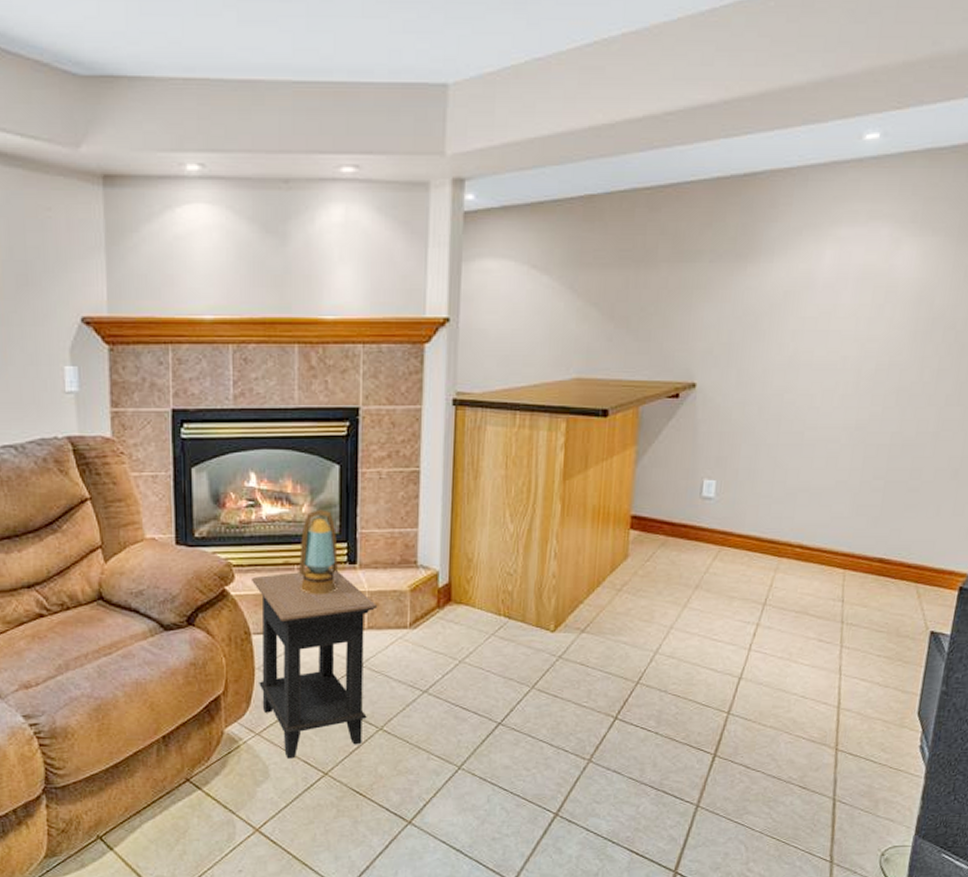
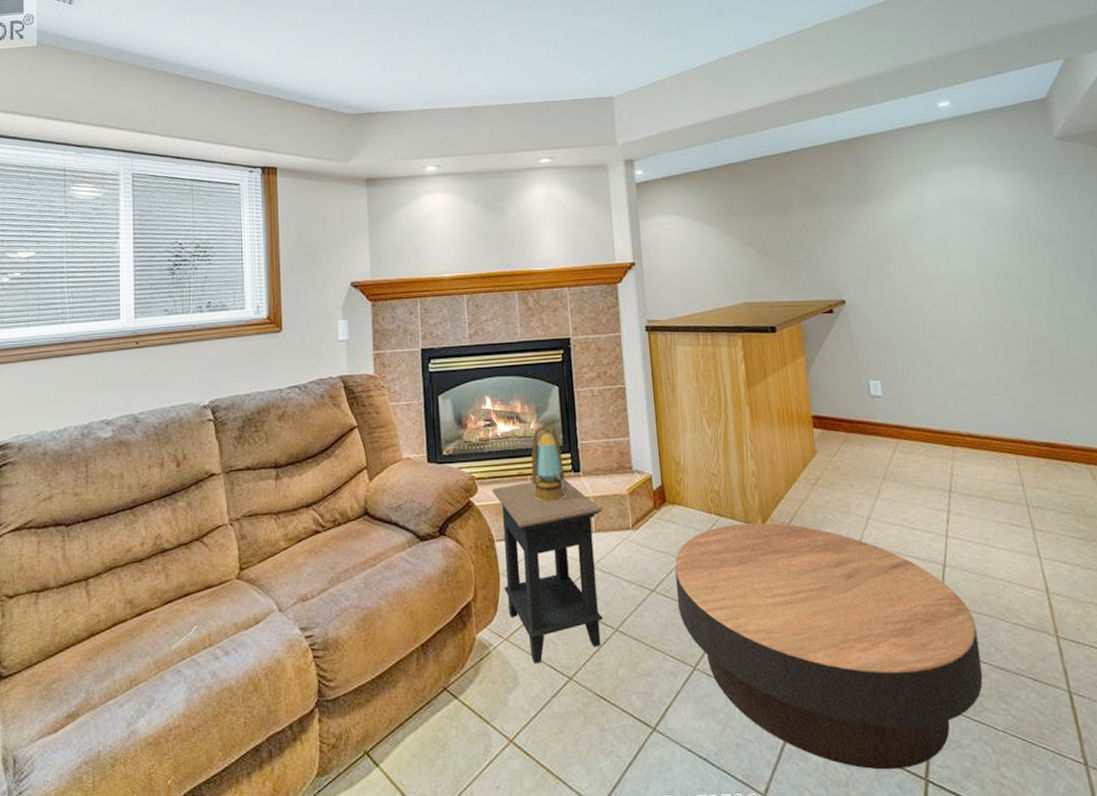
coffee table: none [449,628,759,863] -> present [675,523,983,770]

